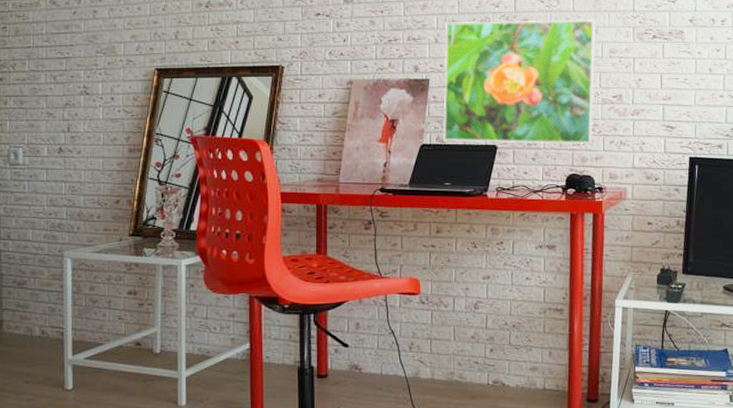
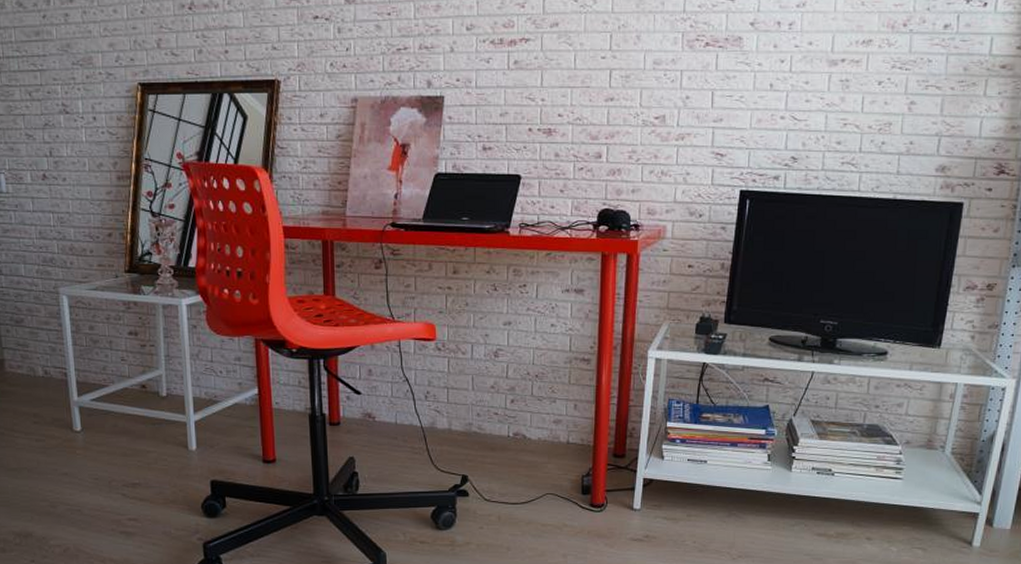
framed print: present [443,20,596,145] -> none [460,23,638,175]

